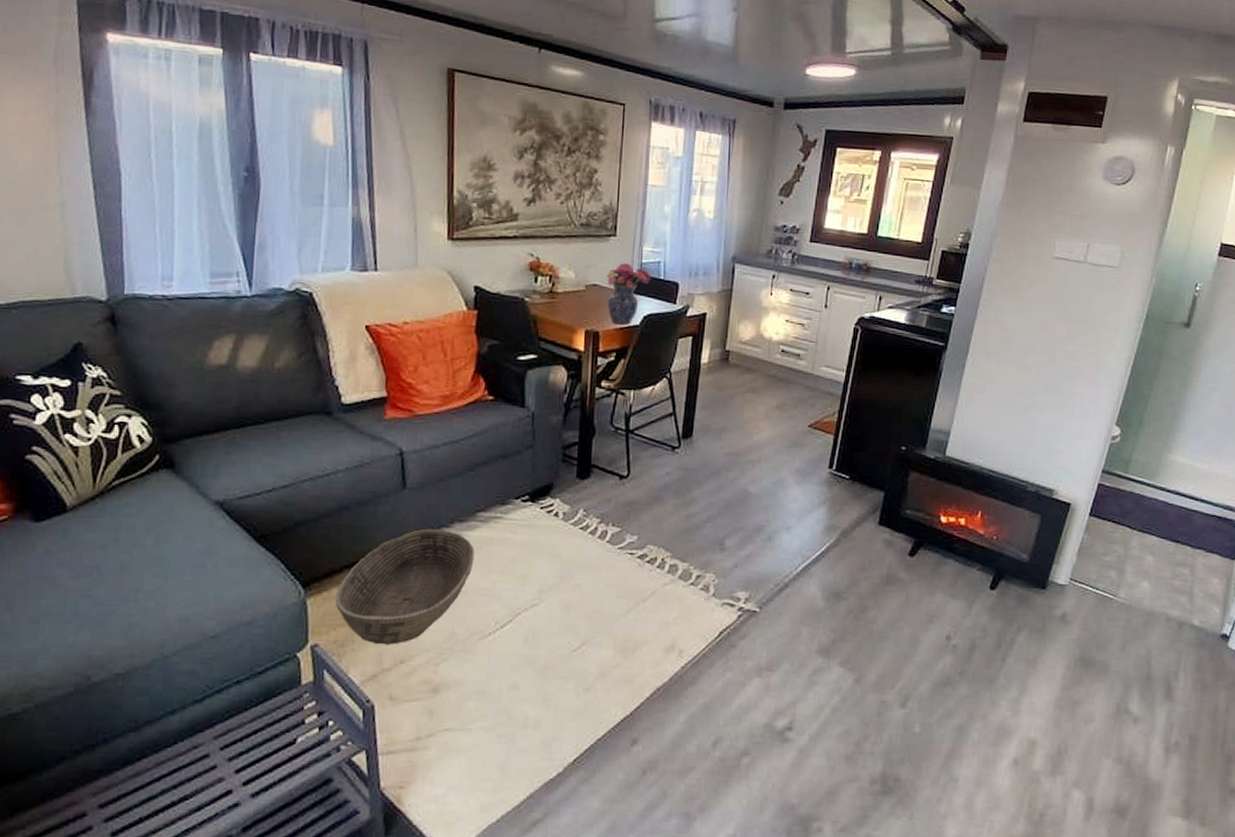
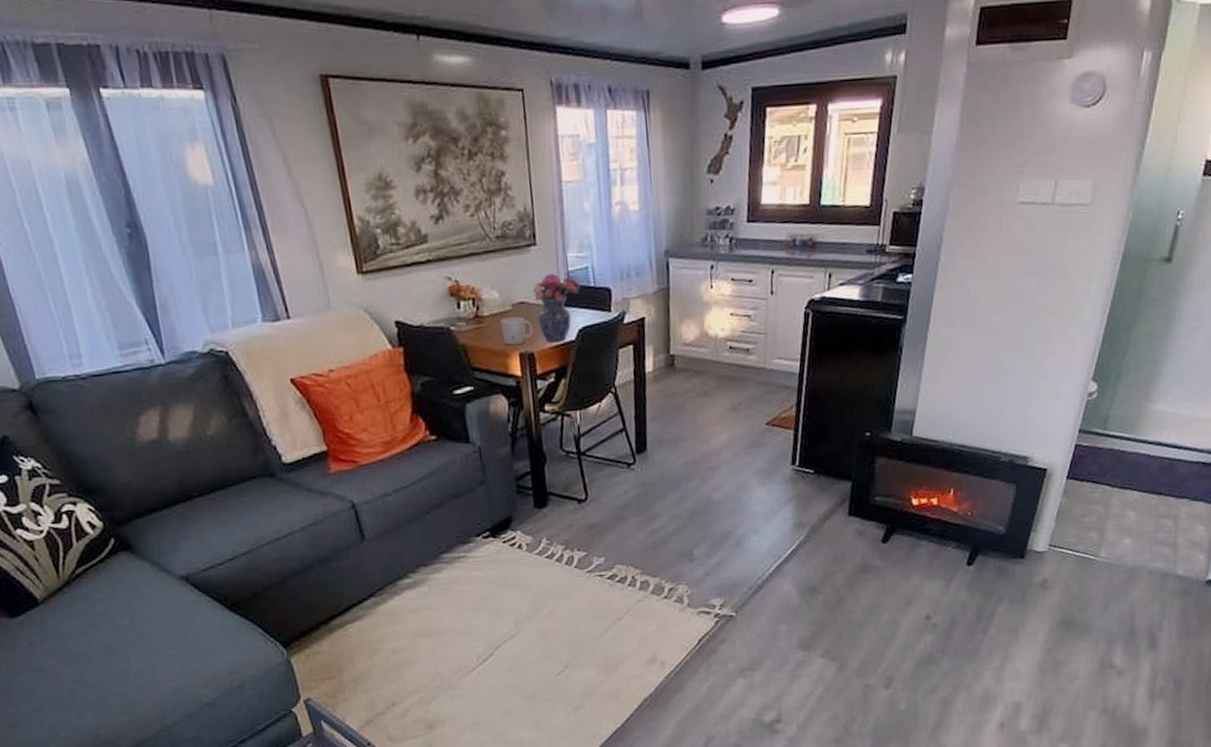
basket: present [335,528,474,645] -> none [317,575,446,692]
mug: none [571,296,603,323] -> present [500,316,534,346]

